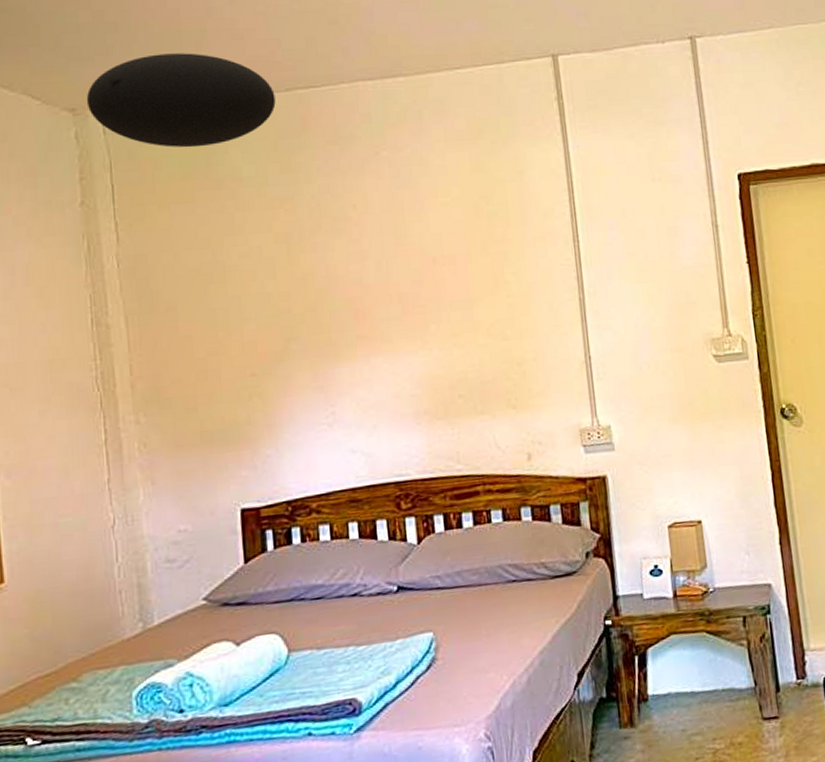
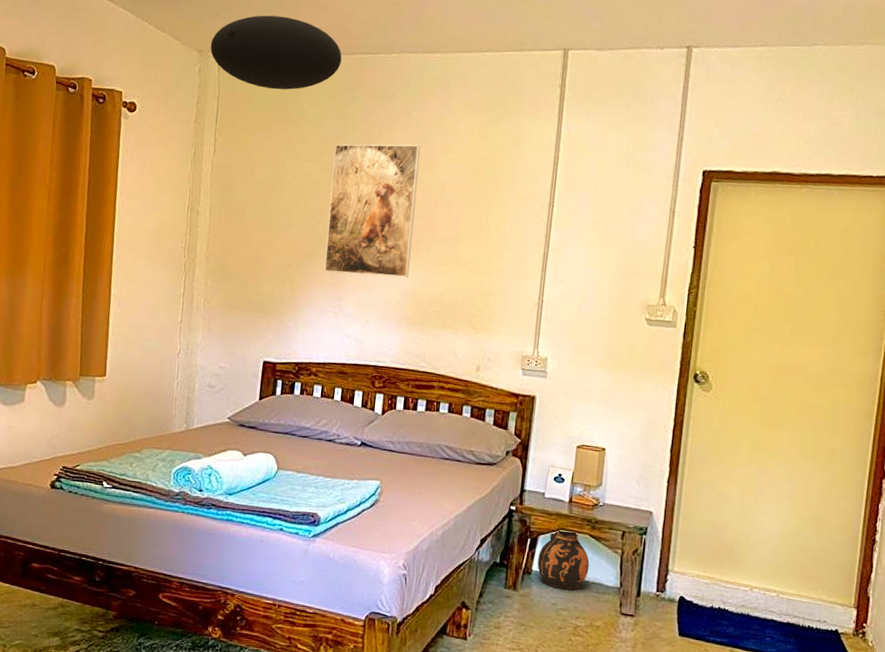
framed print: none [286,191,419,373] -> present [324,144,421,278]
ceramic jug: none [651,633,715,710] -> present [537,531,590,590]

